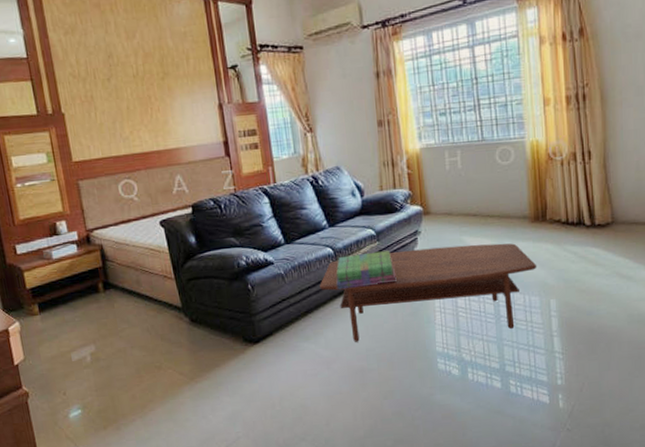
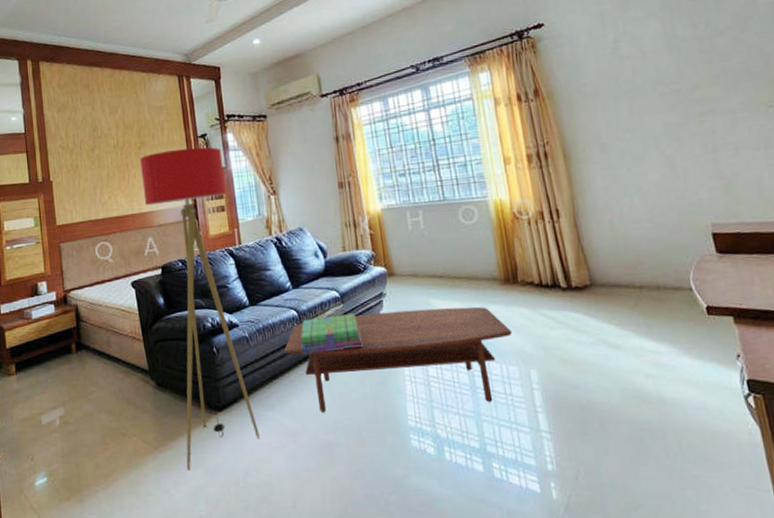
floor lamp: none [164,79,295,398] -> present [140,147,260,471]

